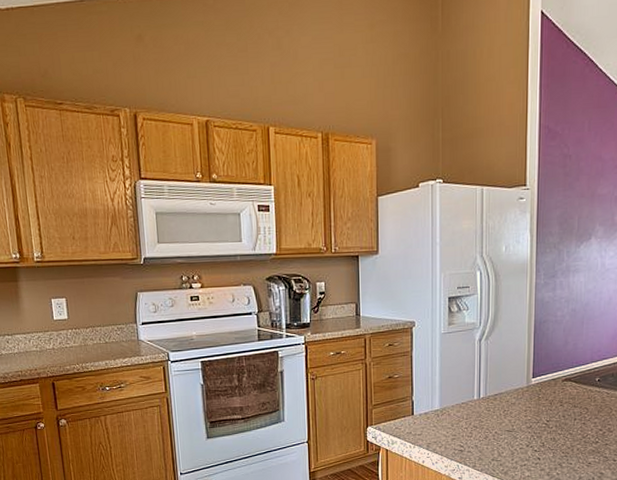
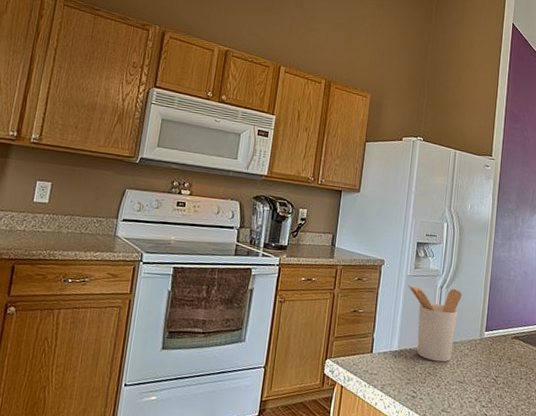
utensil holder: none [443,340,503,415] -> present [408,285,462,362]

